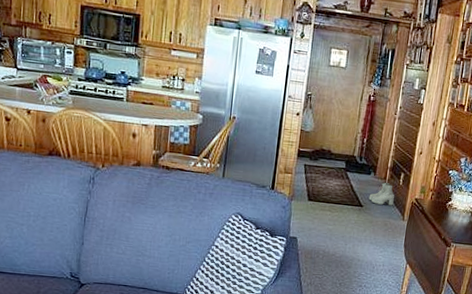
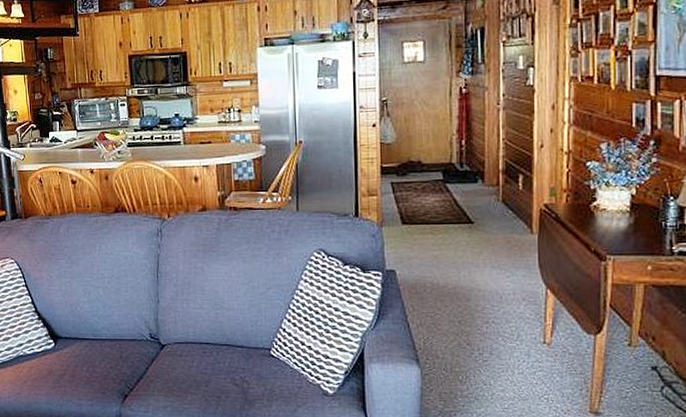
boots: present [368,182,395,206] -> none [480,188,514,218]

